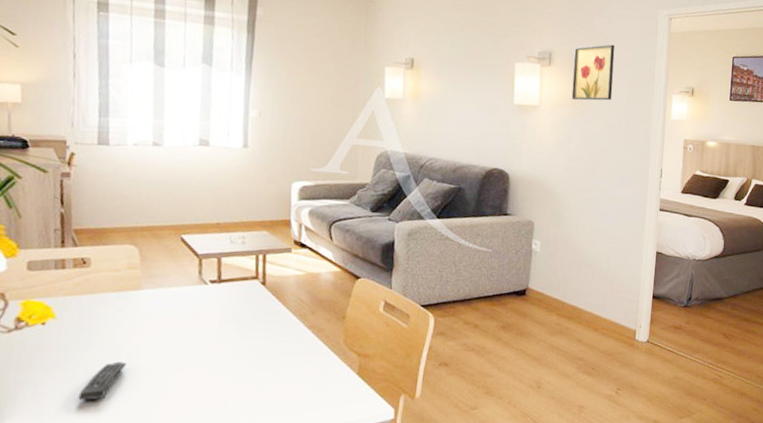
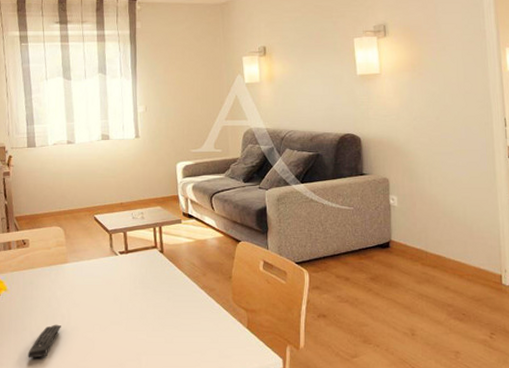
wall art: present [571,44,615,101] -> none [406,10,447,64]

